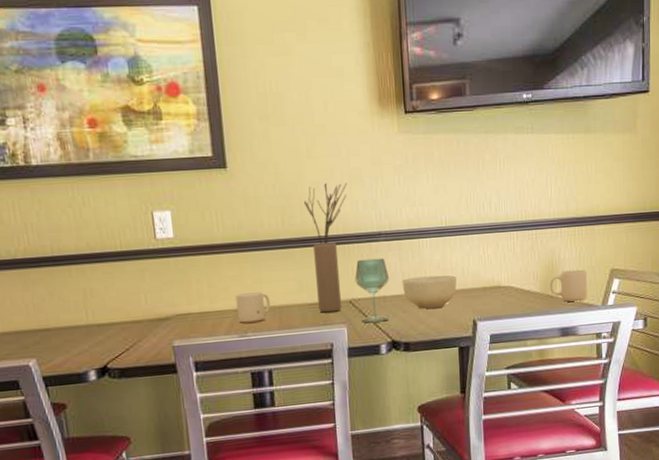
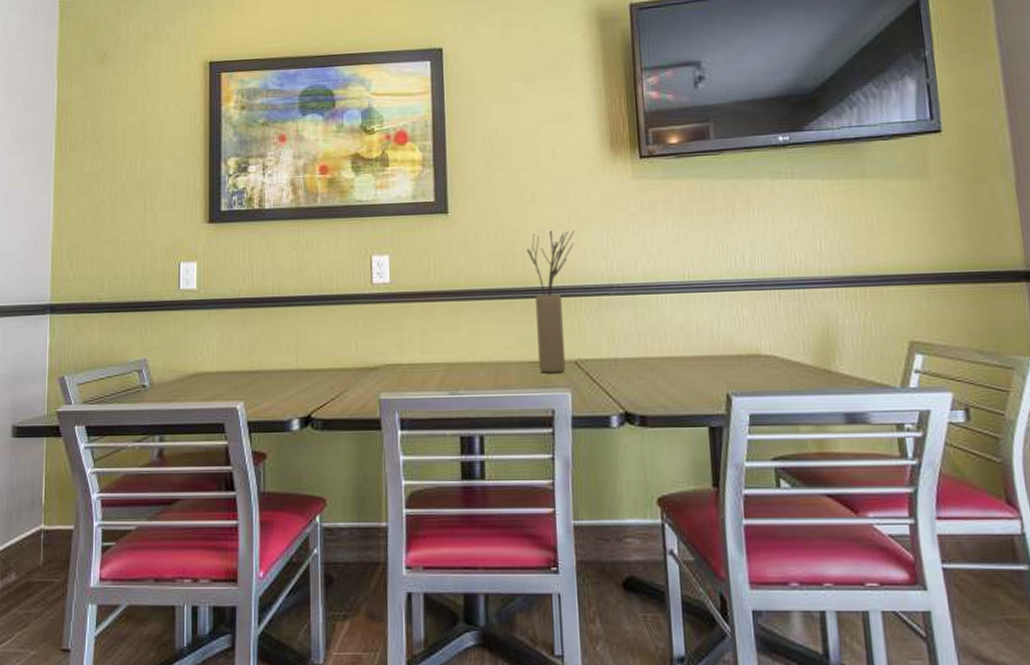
mug: present [235,291,271,323] -> none [448,344,487,379]
wine glass: present [354,258,390,323] -> none [581,314,623,389]
bowl: present [402,275,457,310] -> none [636,337,705,378]
cup: present [549,269,587,303] -> none [825,340,880,381]

